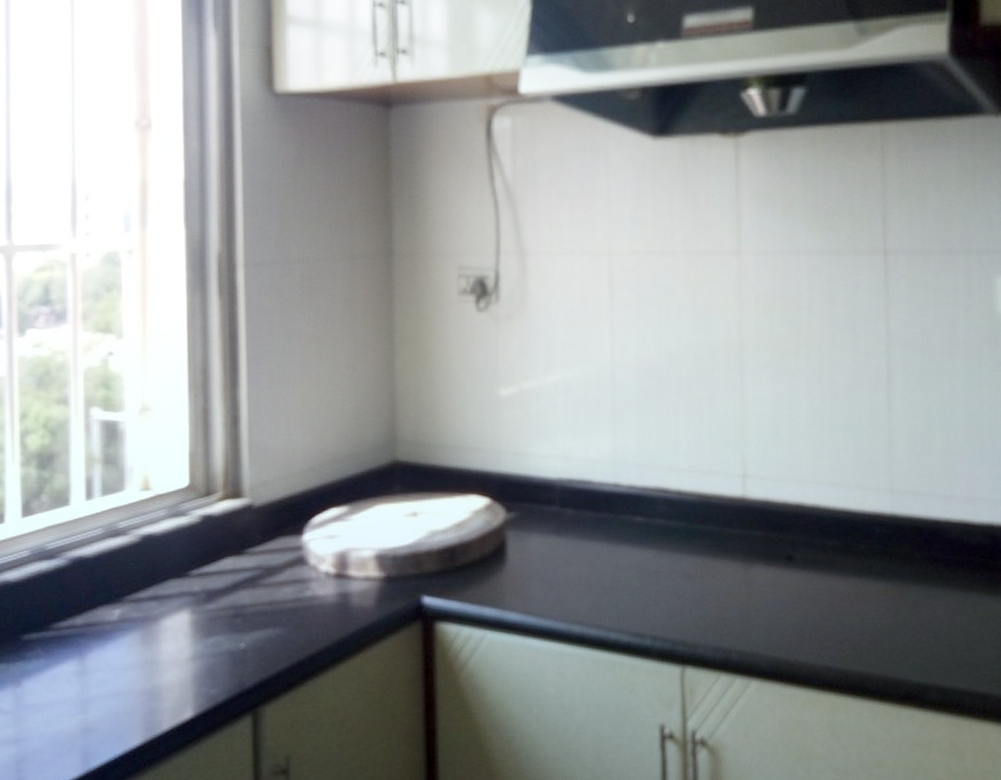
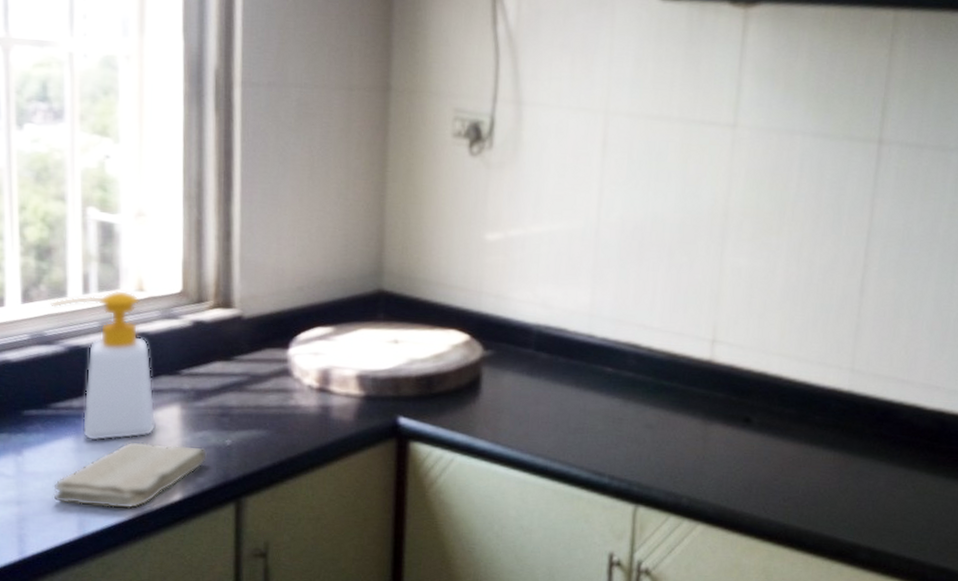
soap bottle: none [52,491,165,661] -> present [50,290,156,441]
washcloth: none [54,653,221,737] -> present [53,441,208,509]

